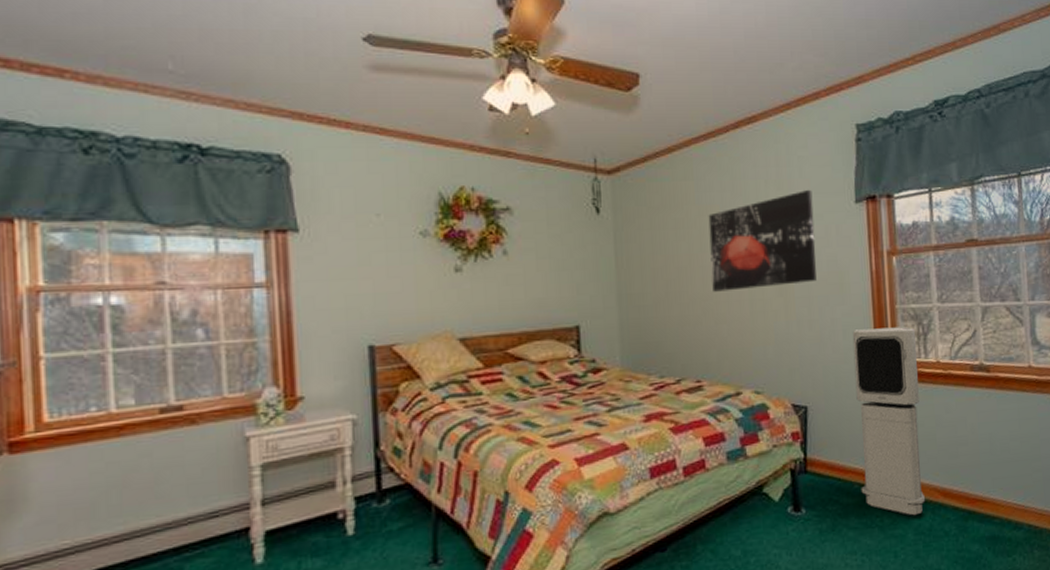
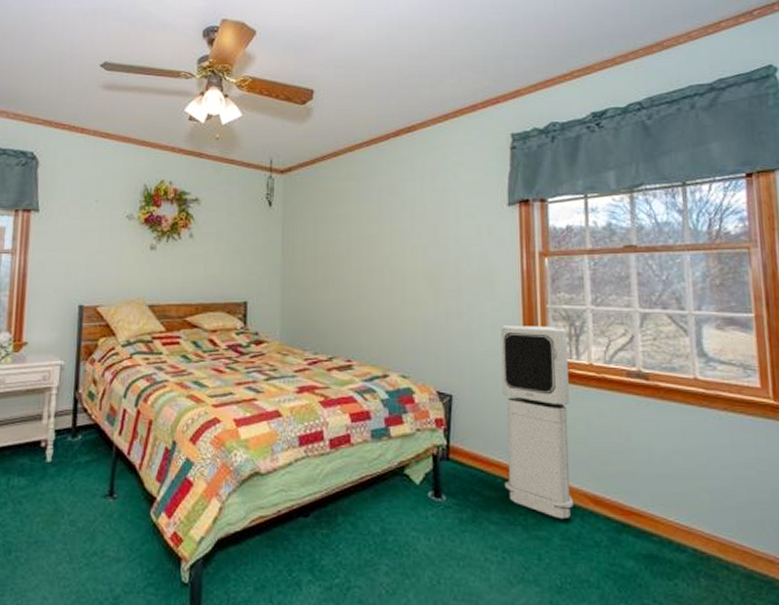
wall art: present [708,189,817,292] -> none [366,191,467,280]

